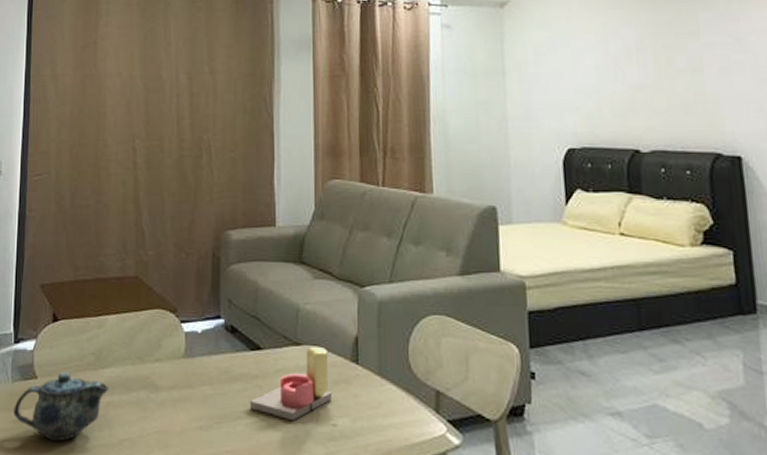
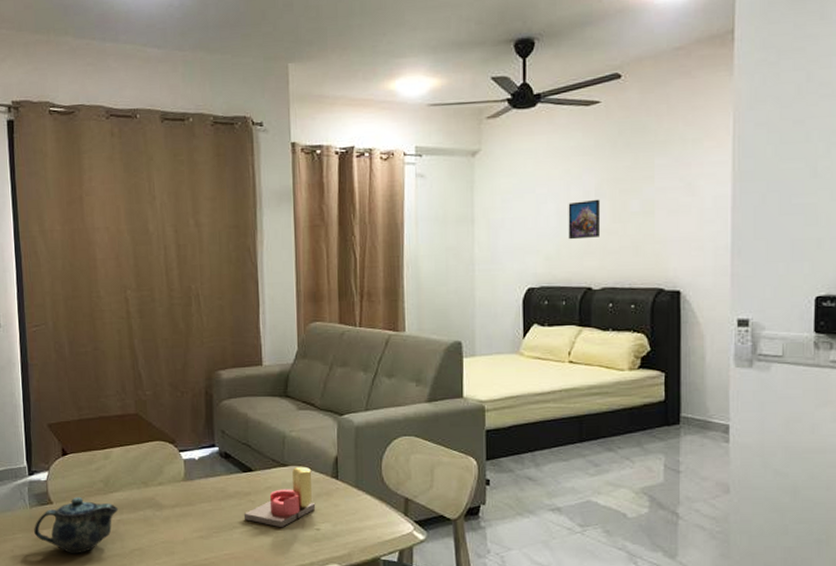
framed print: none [607,54,645,97] -> present [568,199,601,240]

